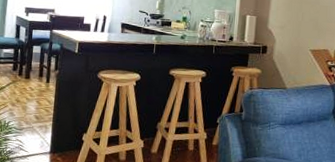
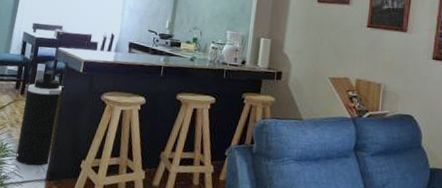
trash can: none [19,52,61,141] -> present [15,70,64,166]

